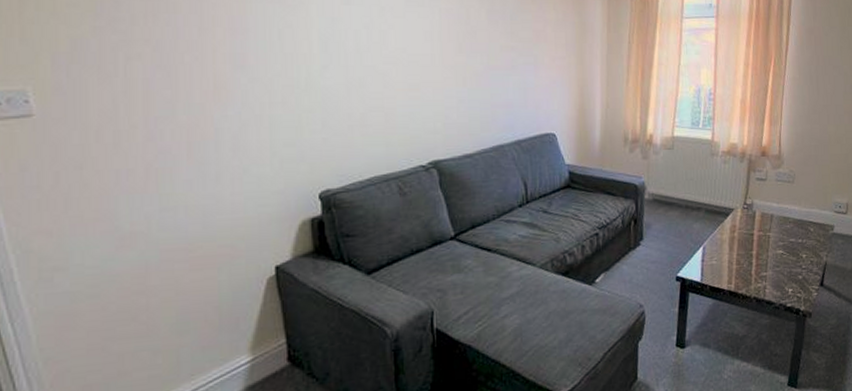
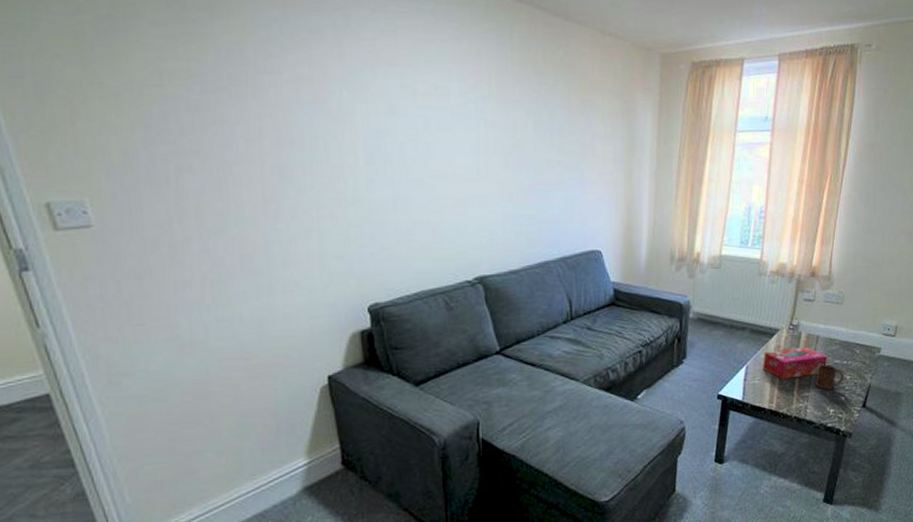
tissue box: none [719,226,783,259] -> present [763,347,828,379]
cup: none [772,242,800,270] -> present [815,364,844,390]

